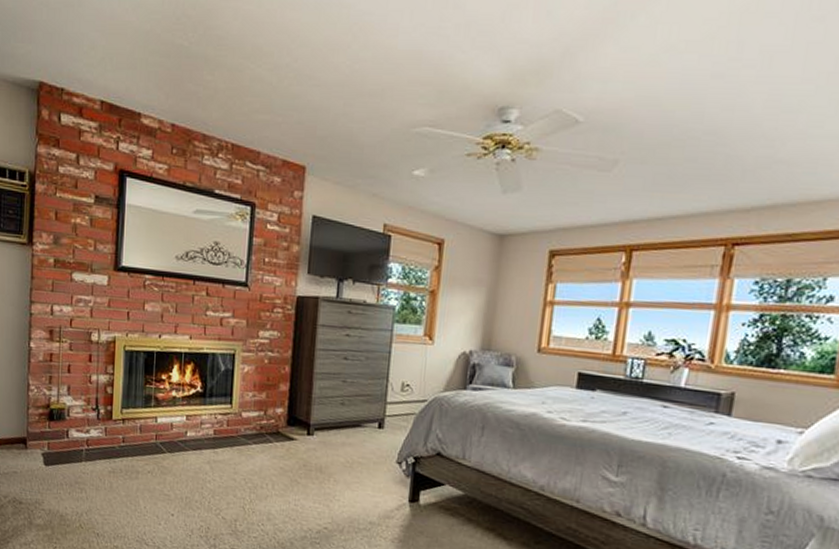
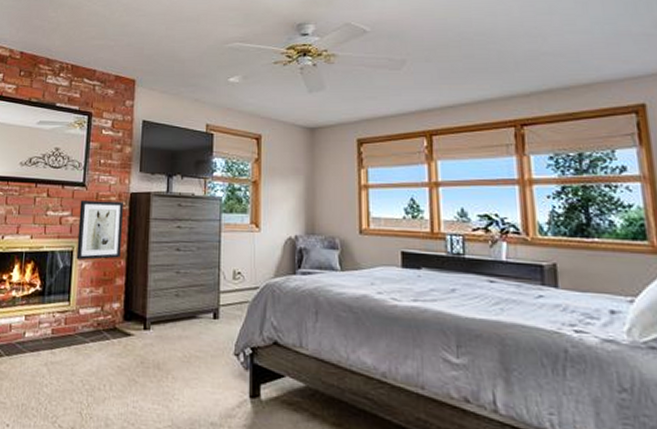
wall art: none [238,301,289,365] -> present [76,200,123,261]

